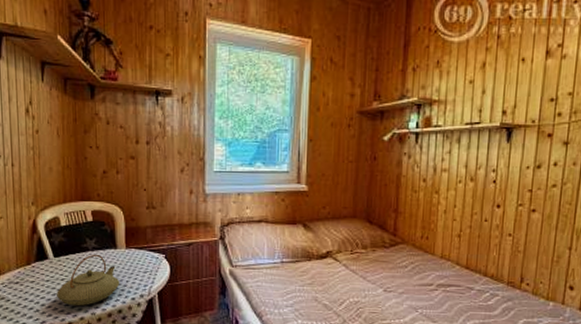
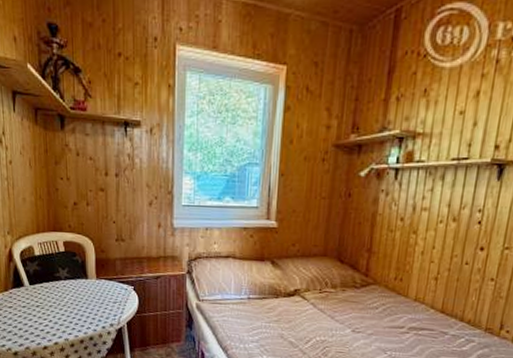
teapot: present [57,254,120,306] -> none [33,283,91,332]

